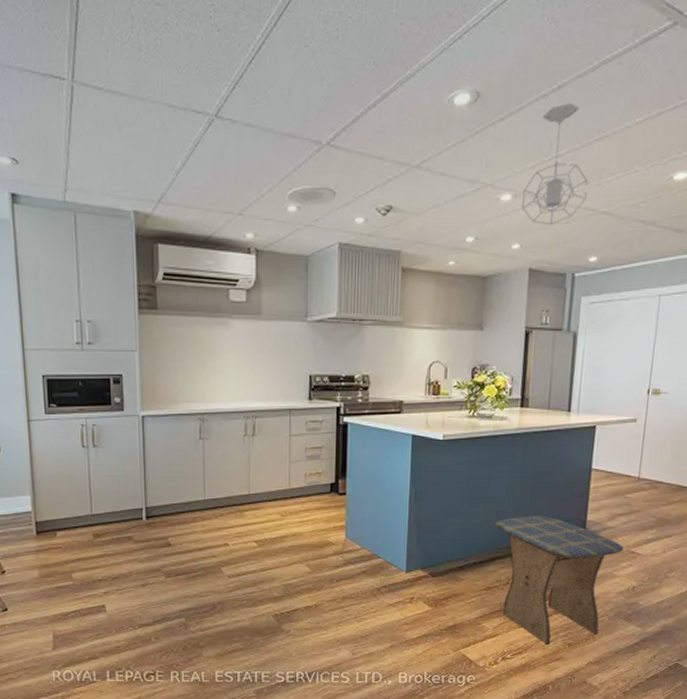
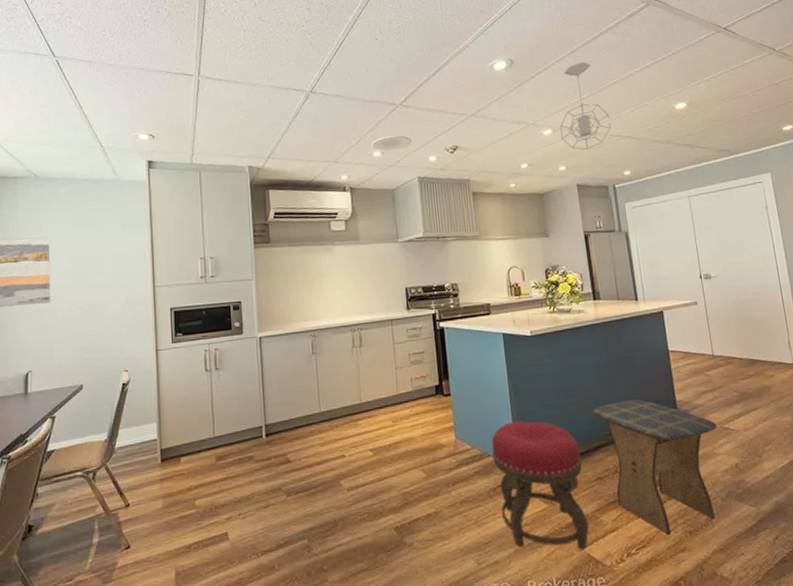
stool: none [382,527,474,651] -> present [491,421,589,551]

